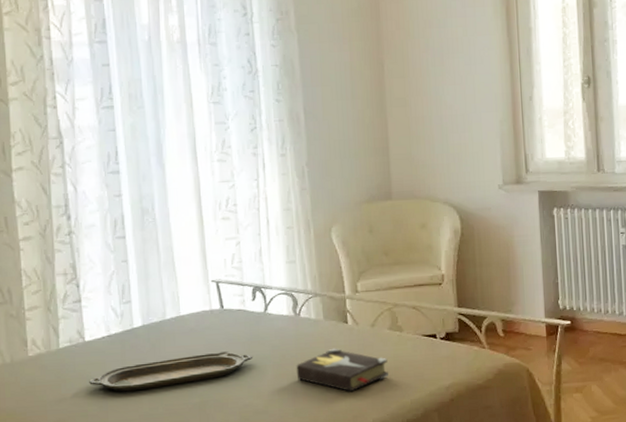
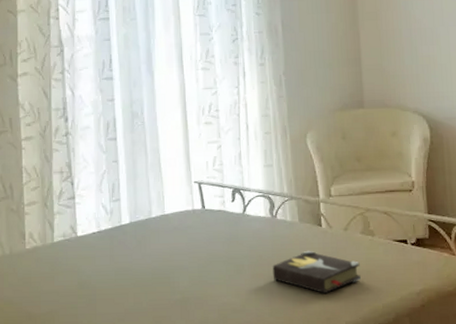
serving tray: present [89,351,254,392] -> none [80,250,232,286]

